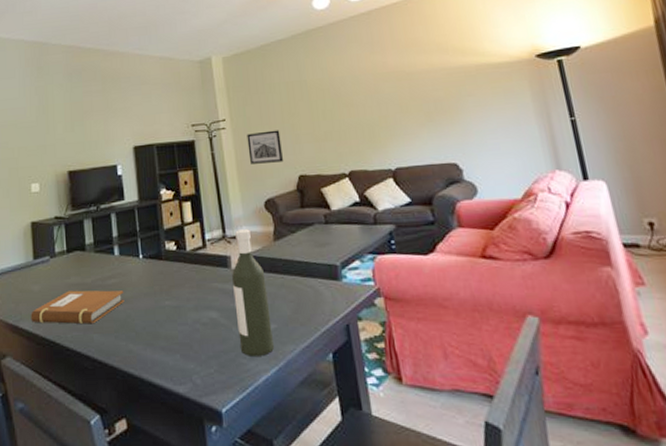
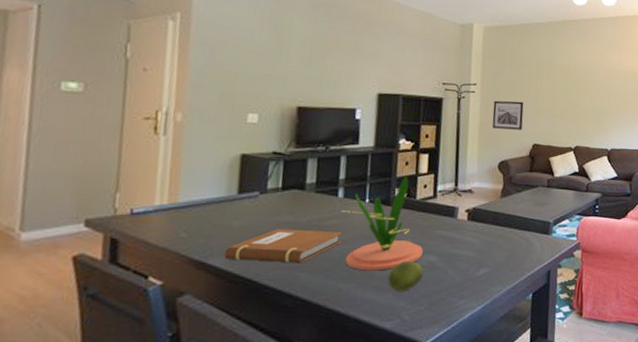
plant: none [120,228,204,331] -> present [342,177,424,271]
fruit: none [173,317,207,353] -> present [388,260,424,292]
bottle: present [232,229,274,356] -> none [452,185,488,296]

